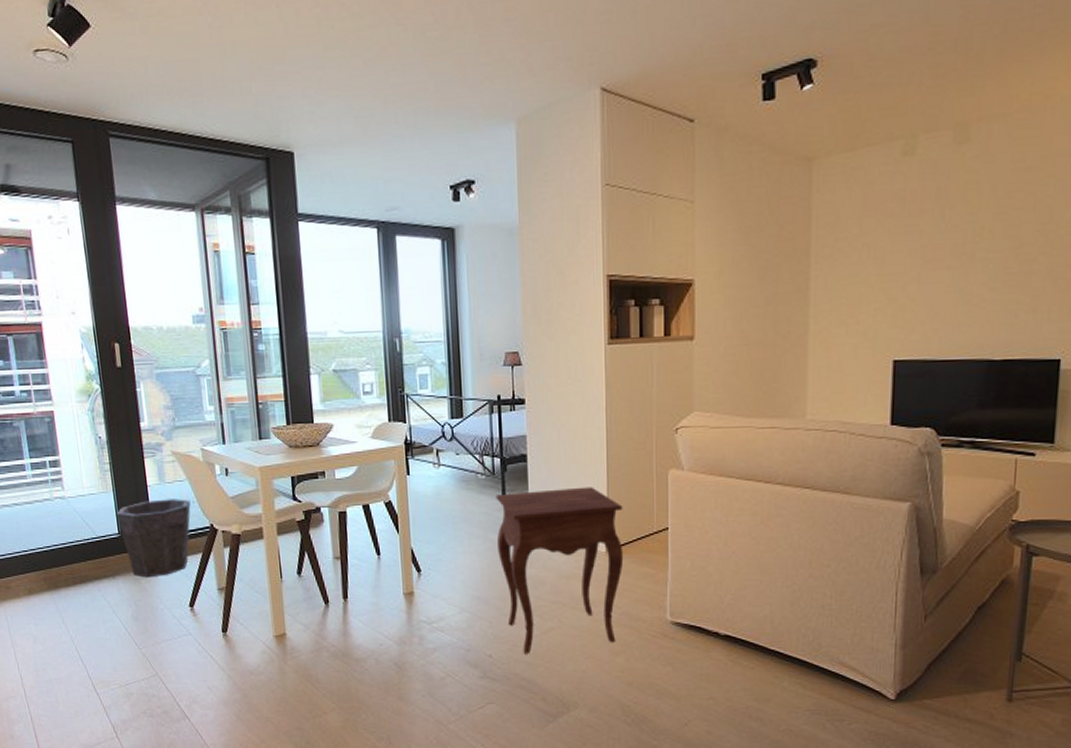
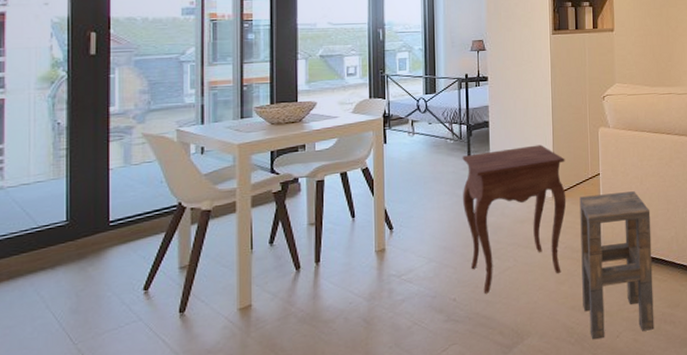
waste bin: present [116,499,191,578] -> none [66,180,158,265]
side table: none [641,554,736,724] -> present [579,191,655,340]

